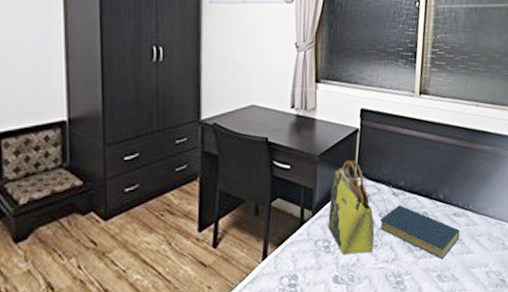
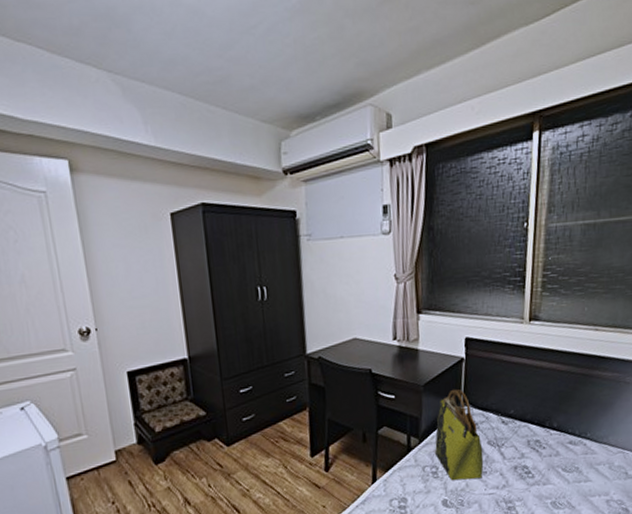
hardback book: present [379,204,460,260] -> none [488,433,577,488]

